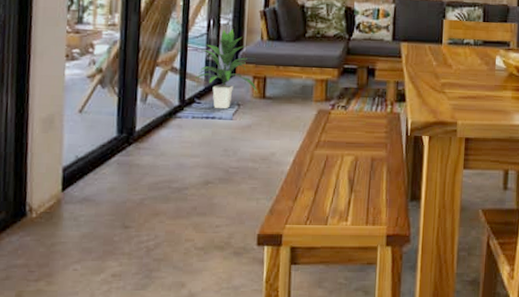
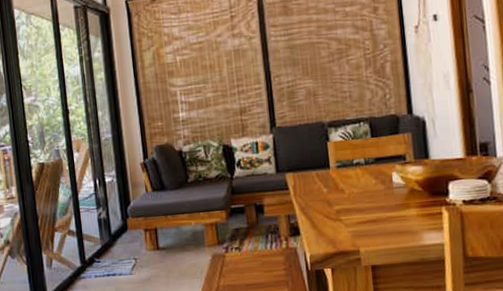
indoor plant: present [194,29,257,109] -> none [91,185,151,266]

